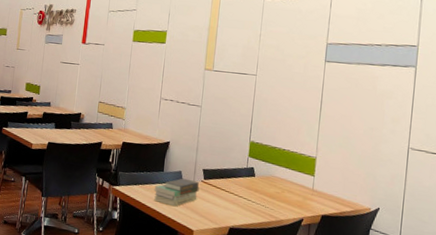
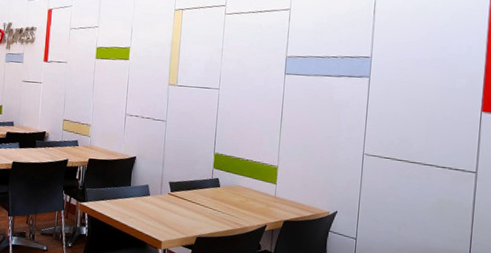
books: present [154,178,199,207] -> none [122,191,166,220]

